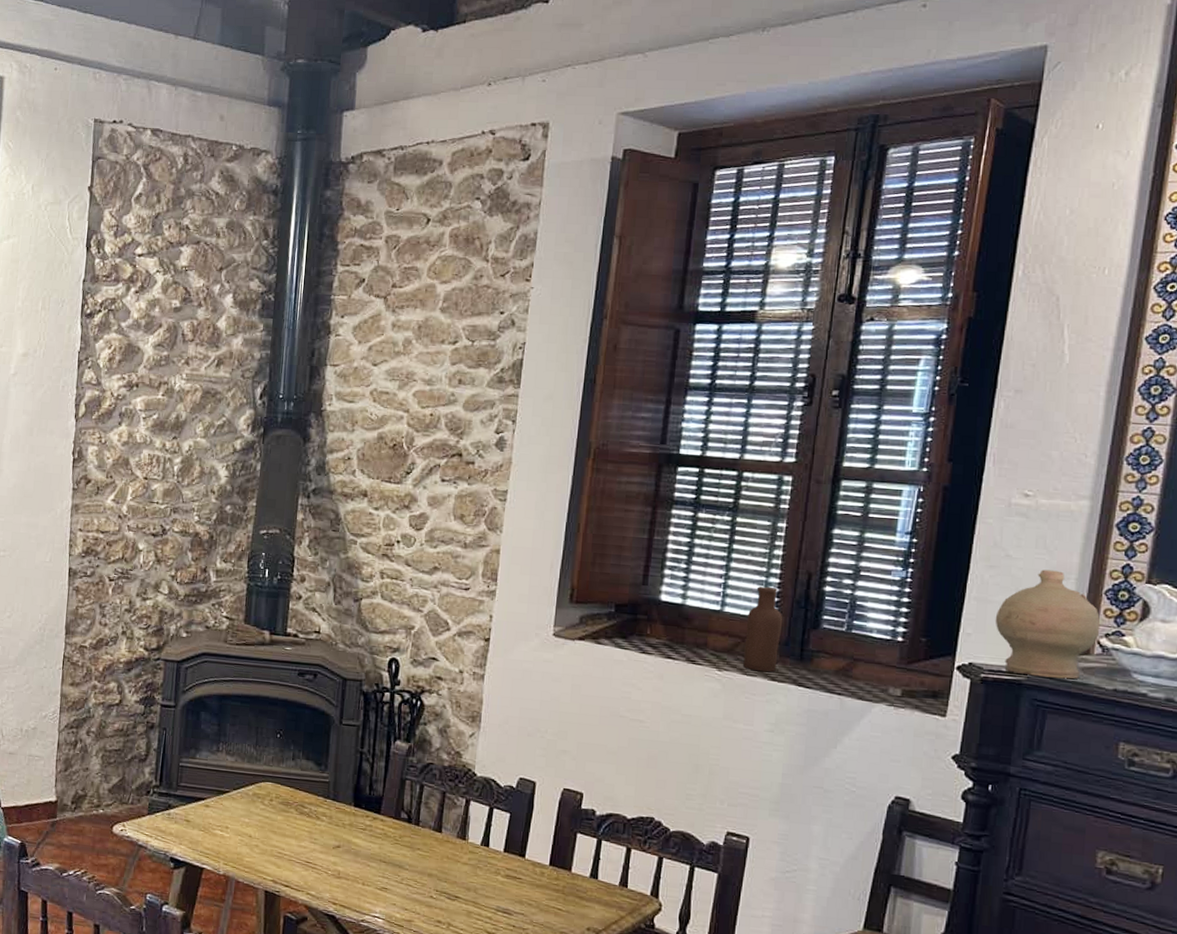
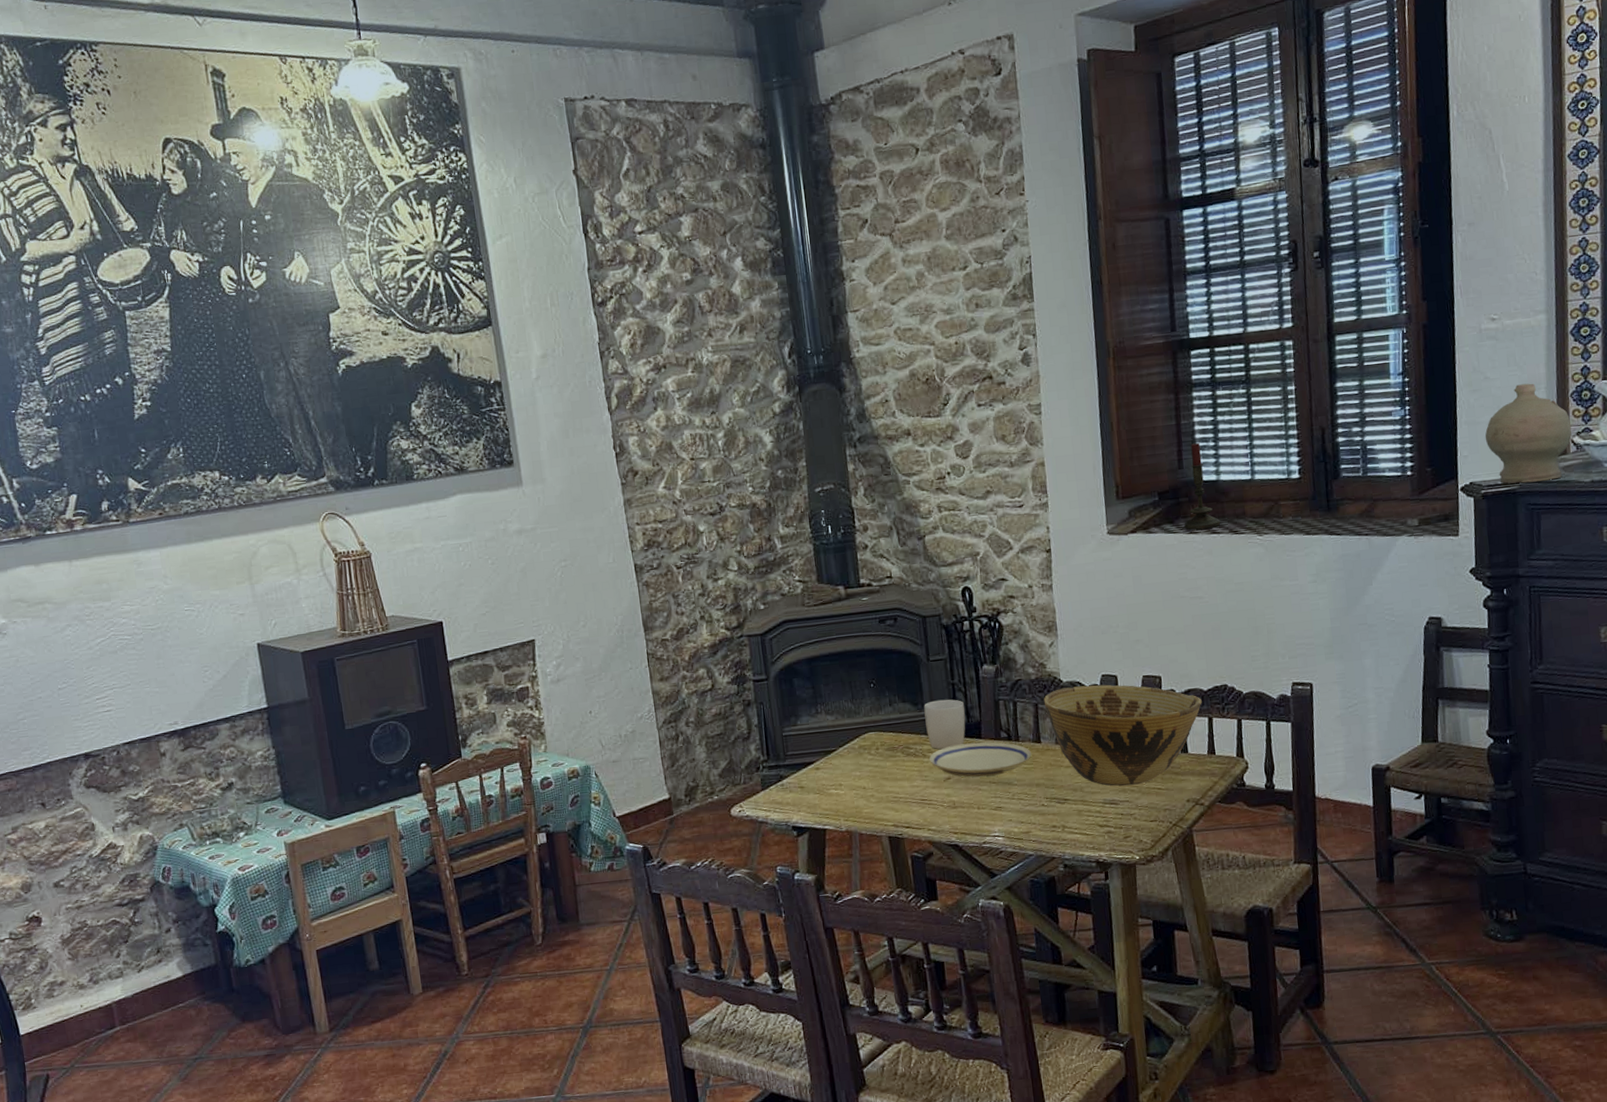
plate: none [322,814,430,856] -> present [929,742,1032,777]
mug: none [324,765,370,817] -> present [924,699,966,750]
woven basket: none [452,781,623,900] -> present [1043,684,1202,786]
candle: none [637,560,678,653] -> present [1184,441,1221,530]
vase: present [743,586,783,673] -> none [1276,447,1309,529]

